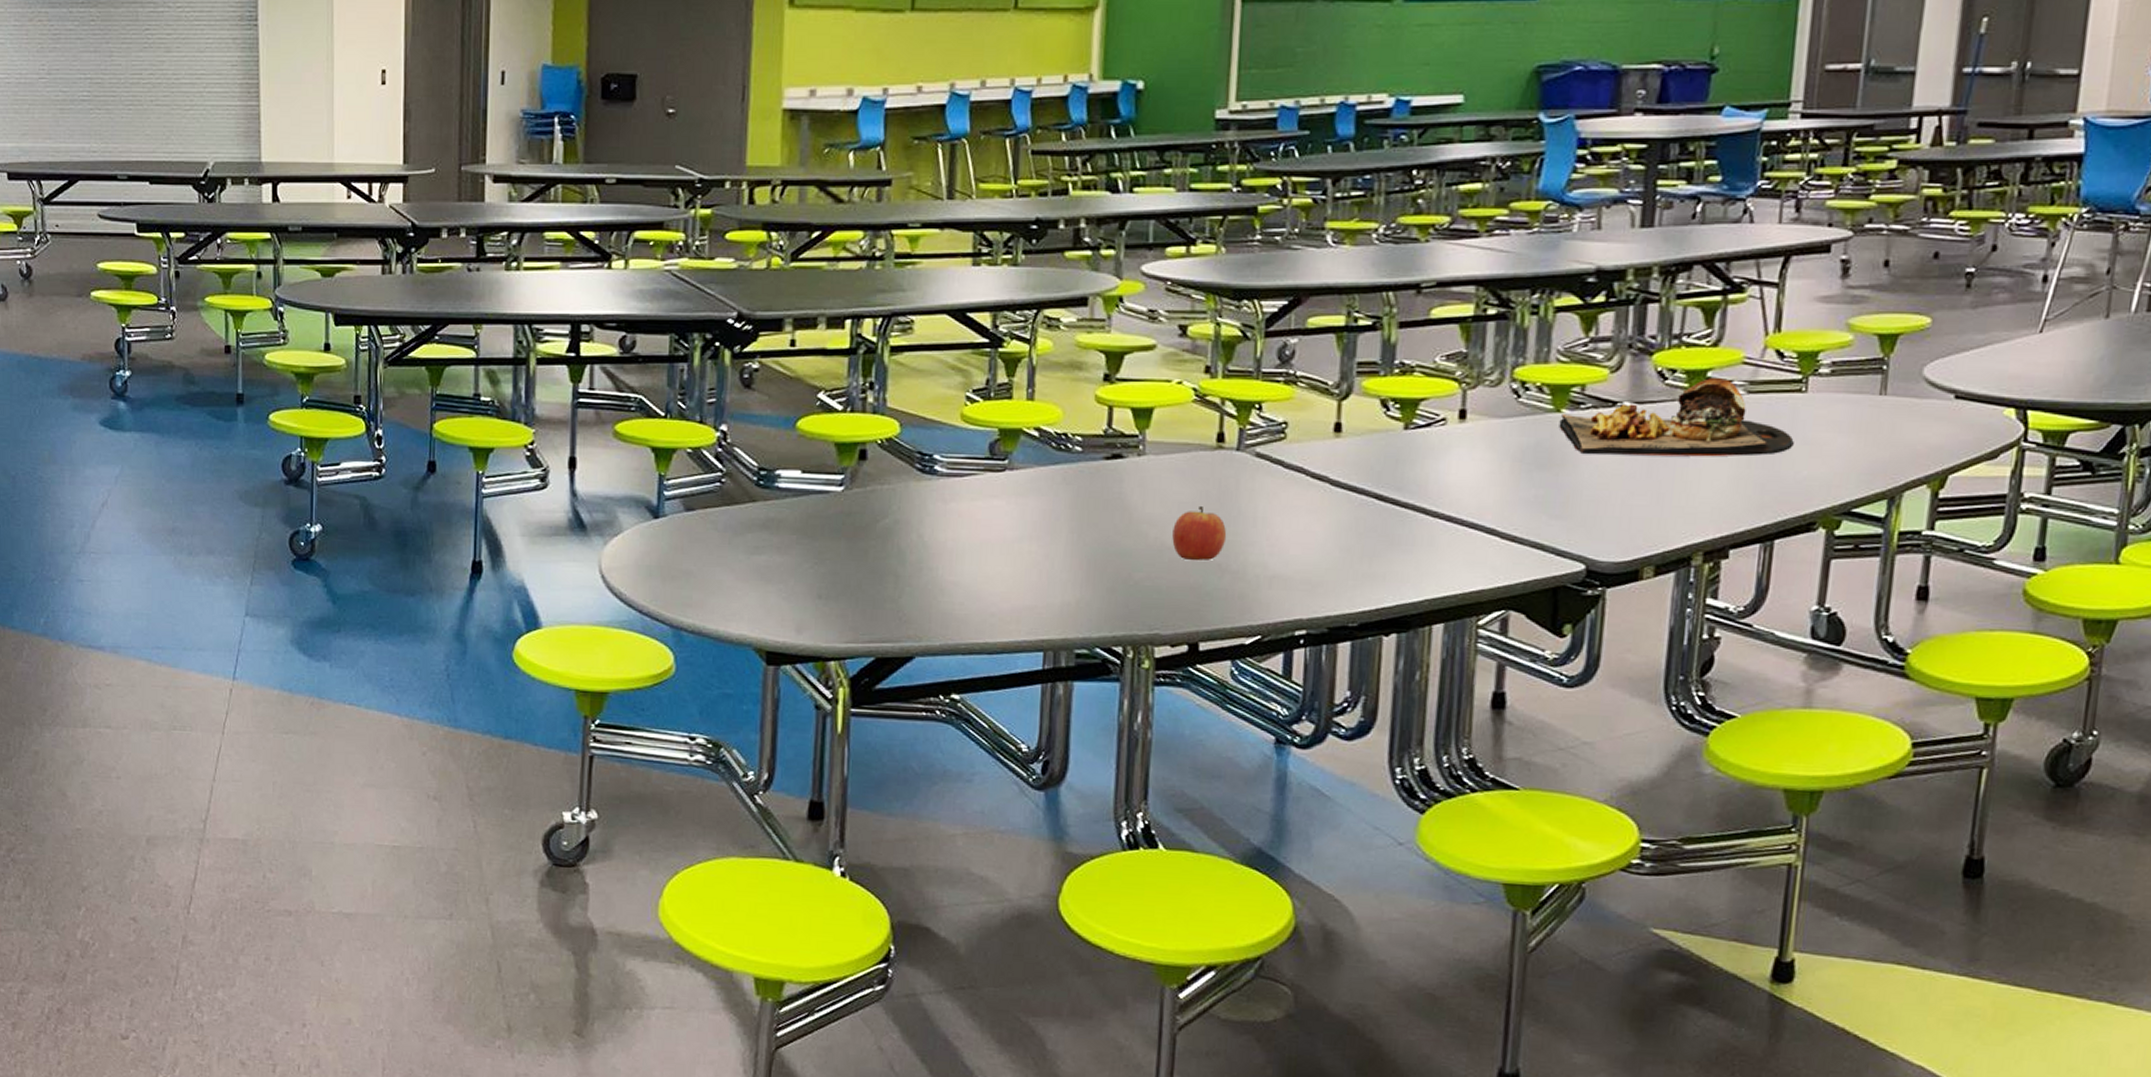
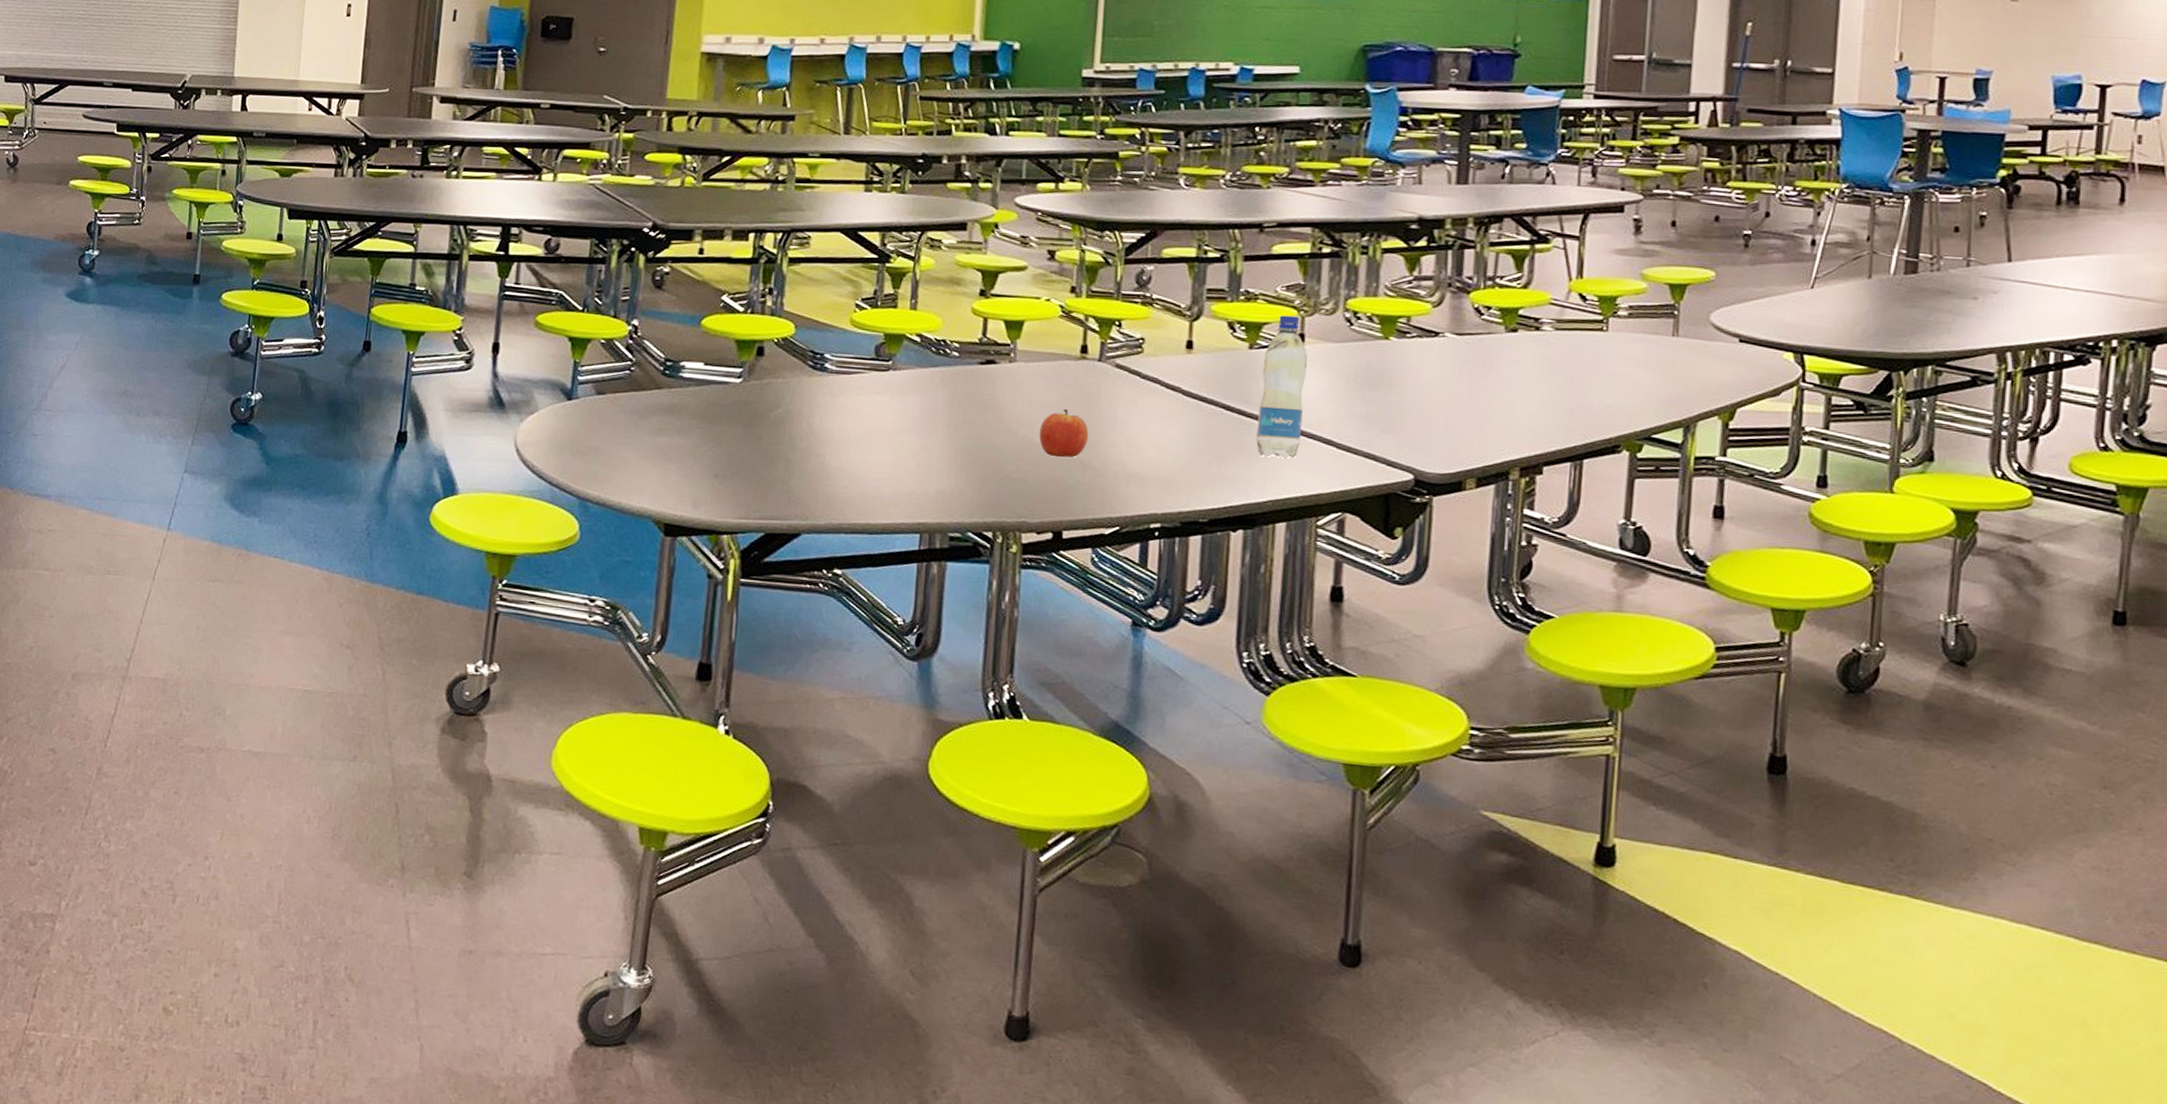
bottle: none [1411,389,1469,552] -> present [1256,315,1307,459]
food tray: present [1559,378,1794,457] -> none [1387,315,1598,385]

